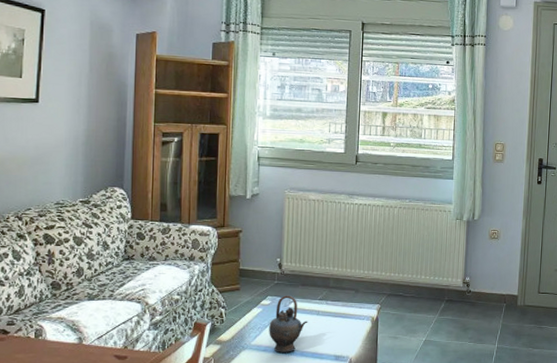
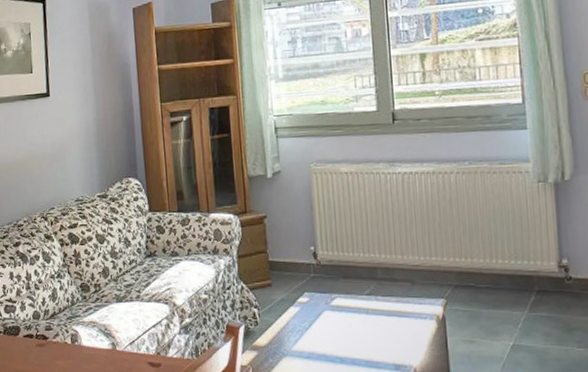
teapot: present [269,294,308,352] -> none [310,289,356,360]

